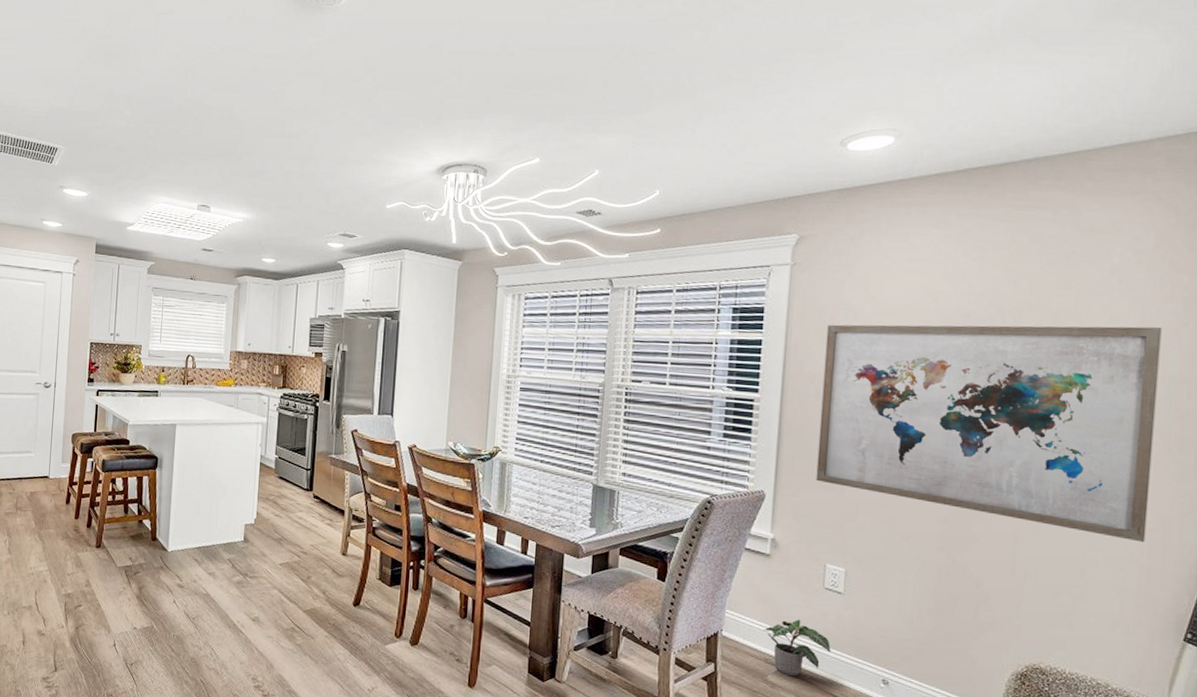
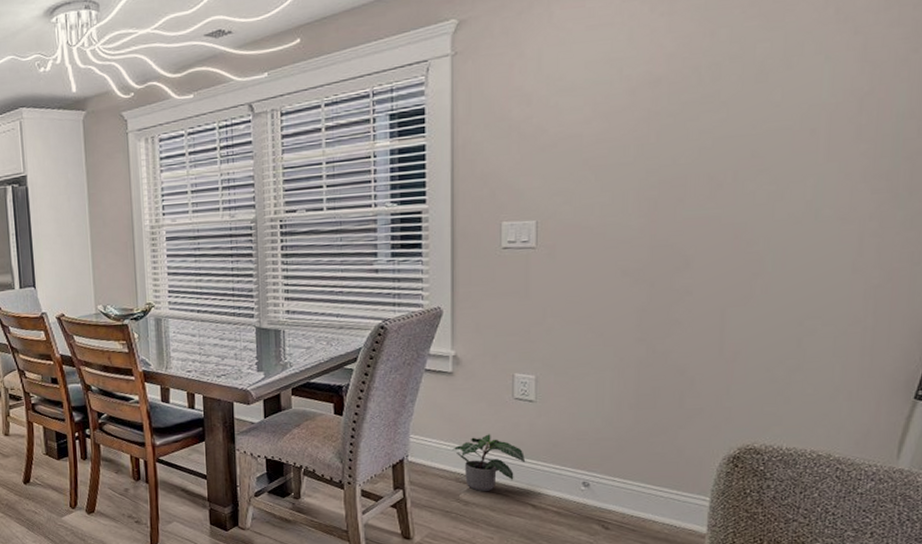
wall art: present [816,324,1162,543] -> none [496,57,888,302]

